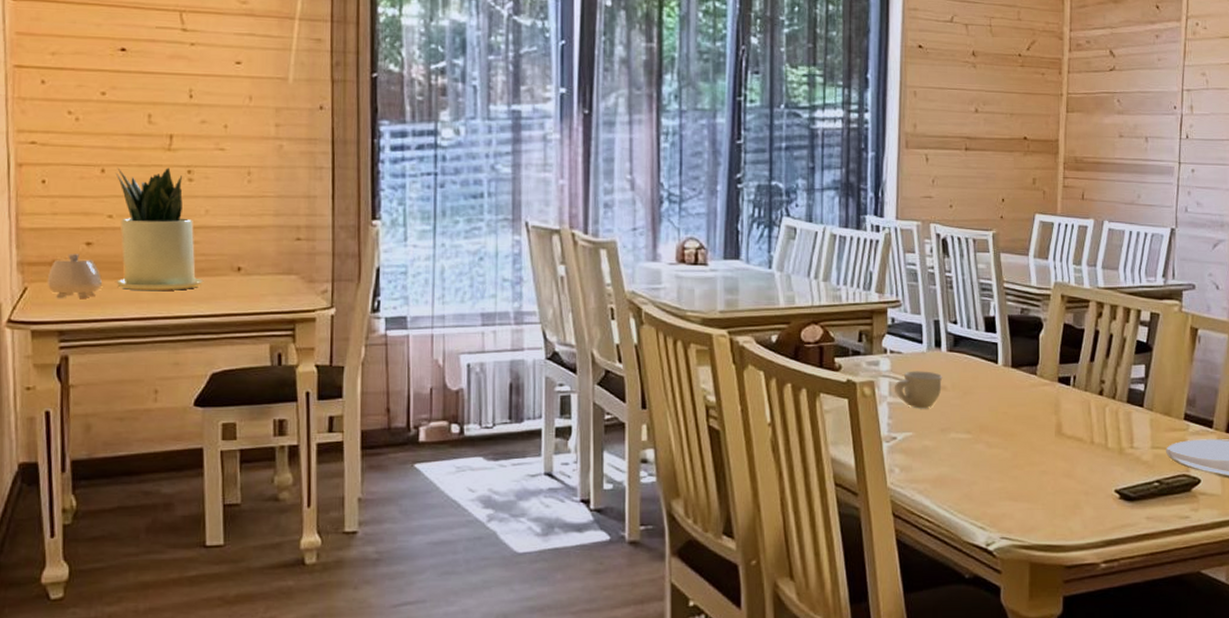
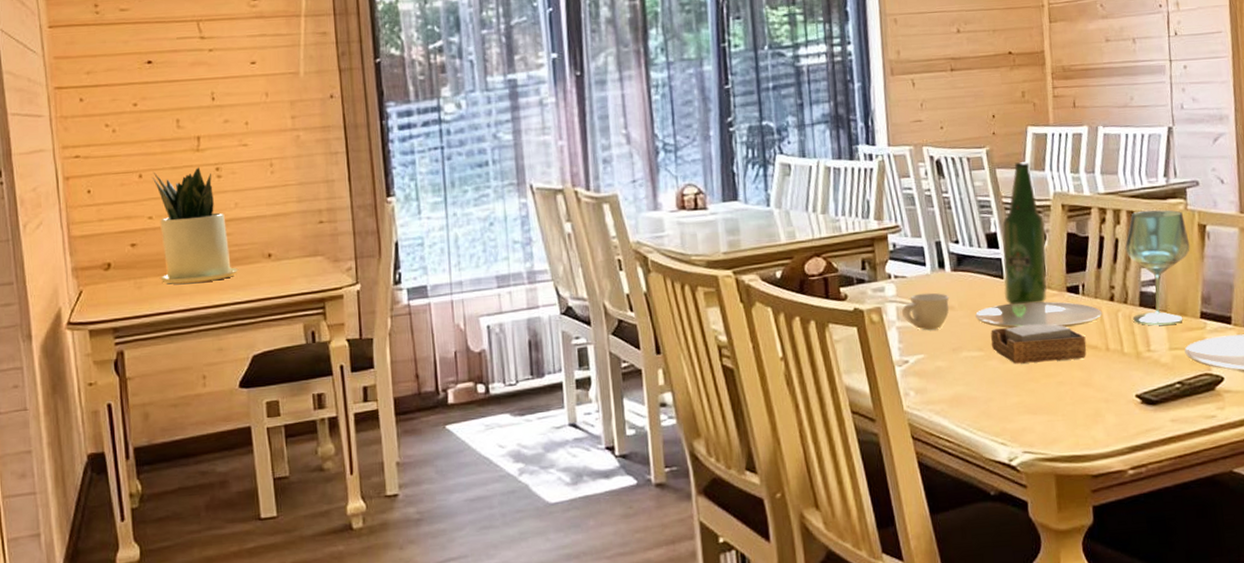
sugar bowl: present [46,254,103,298] -> none [99,255,149,298]
plate: none [966,389,1090,417] -> present [974,301,1102,329]
napkin holder: none [979,411,1072,450] -> present [991,323,1087,364]
beer bottle: none [996,248,1044,391] -> present [1002,161,1047,305]
wine glass: none [1118,309,1181,423] -> present [1125,210,1190,326]

